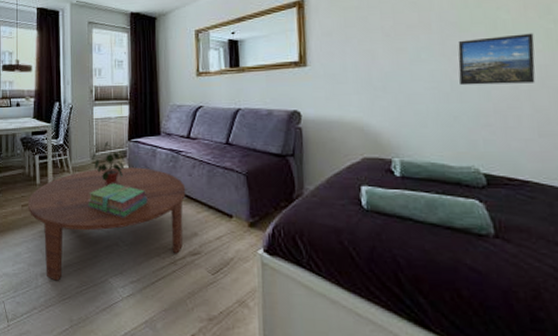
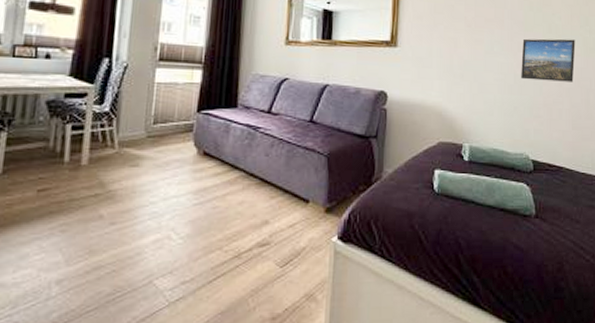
coffee table: present [27,167,186,281] -> none [46,143,261,289]
stack of books: present [88,183,148,217] -> none [135,163,214,204]
potted plant: present [92,141,126,186] -> none [147,111,192,166]

